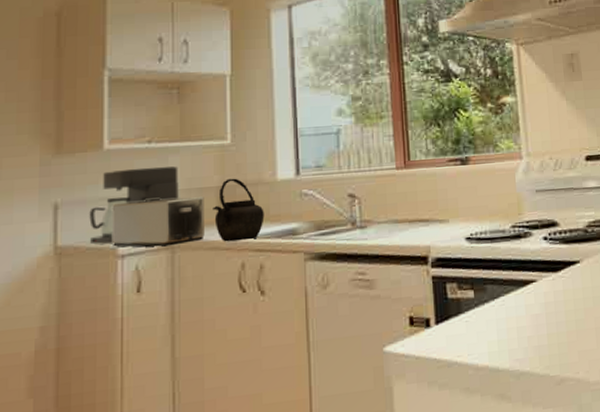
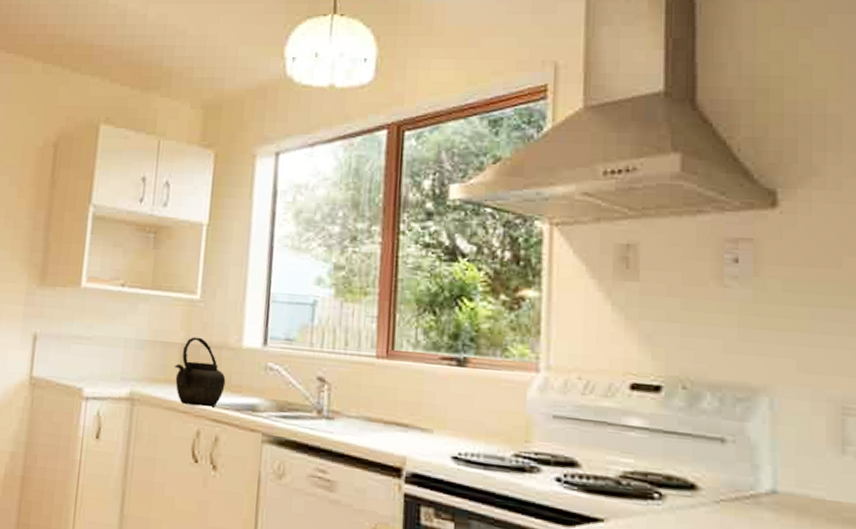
coffee maker: present [89,166,179,245] -> none [59,310,147,384]
toaster: present [111,196,205,248] -> none [78,343,168,399]

